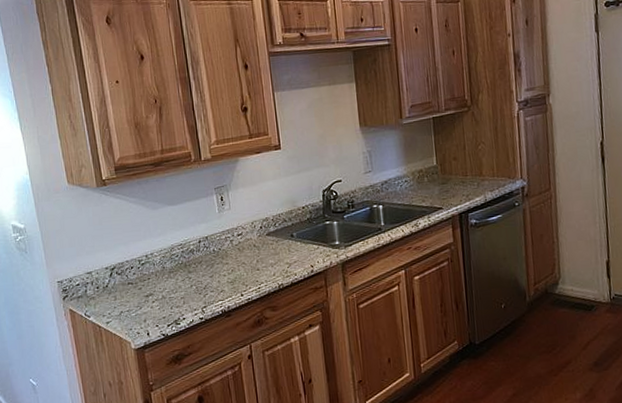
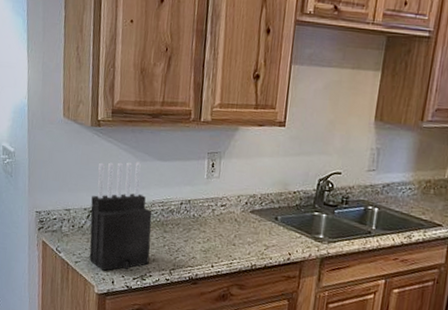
knife block: none [111,211,180,325] -> present [89,162,152,271]

